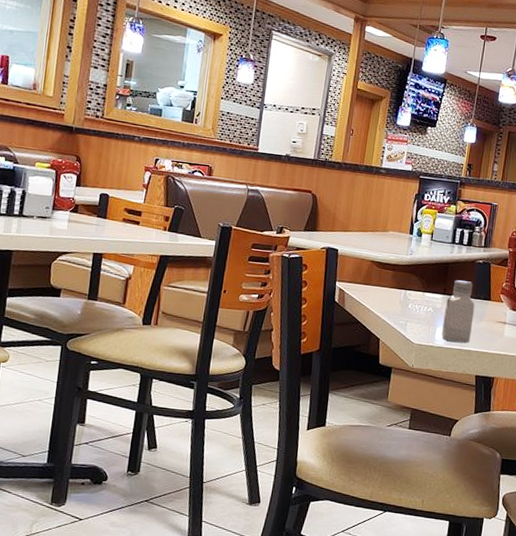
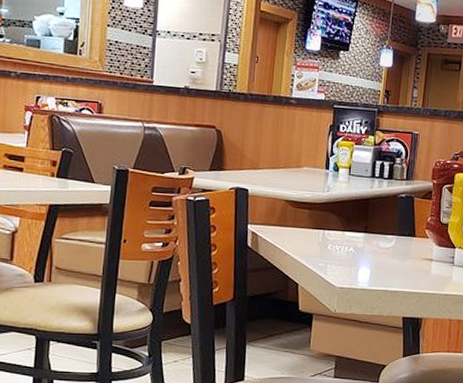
saltshaker: present [442,280,475,343] -> none [365,216,399,283]

